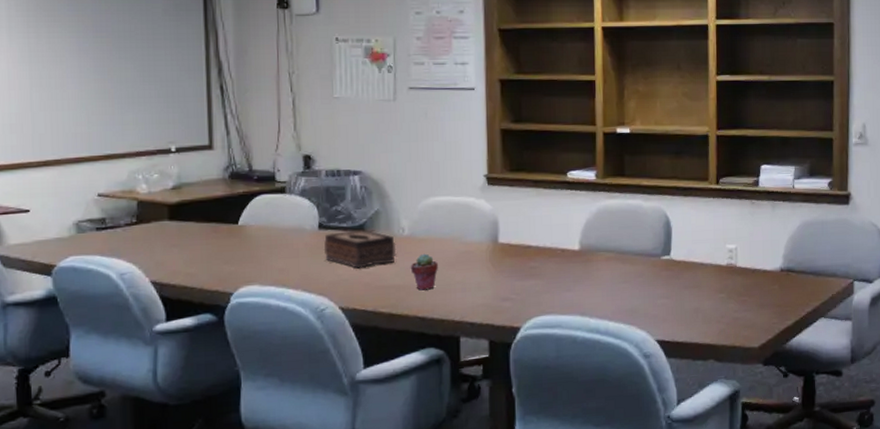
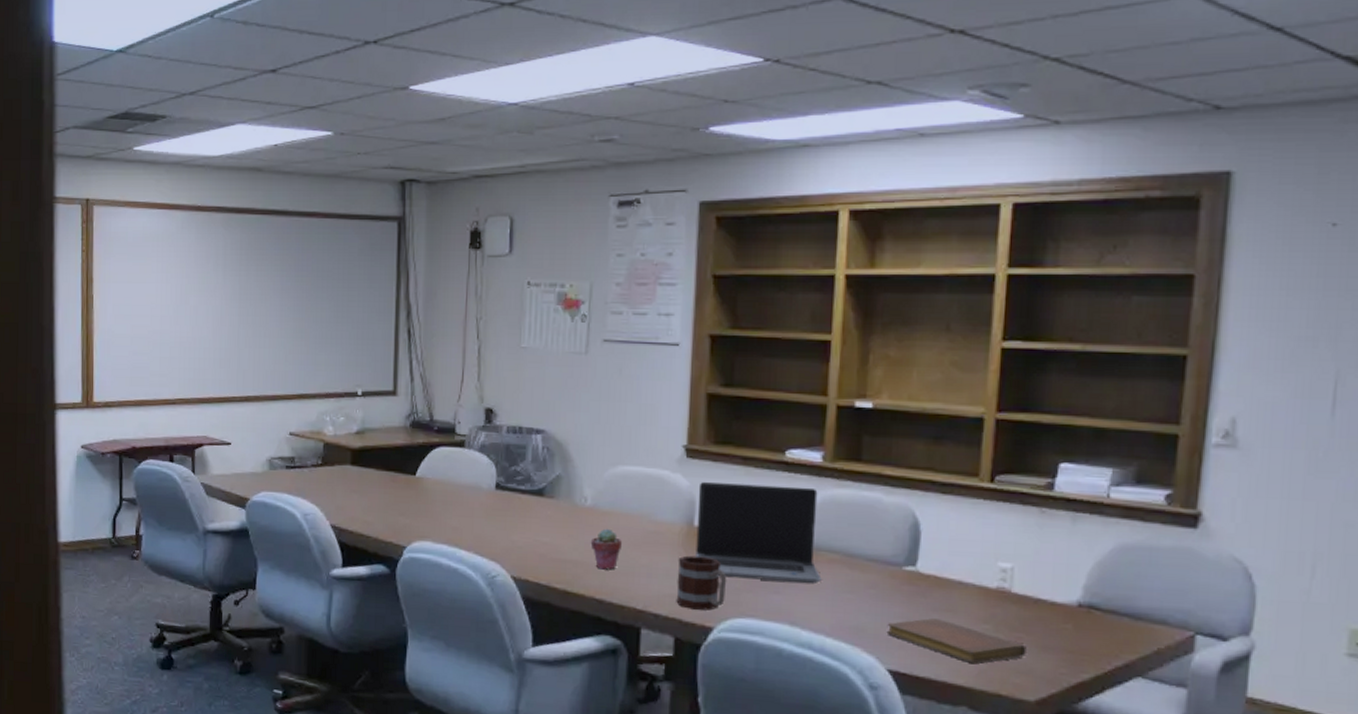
tissue box: present [323,229,397,269] -> none [499,493,577,537]
mug: none [487,267,529,314] -> present [676,555,727,611]
laptop computer: none [499,201,602,283] -> present [695,482,822,585]
notebook: none [653,294,750,325] -> present [886,618,1027,663]

